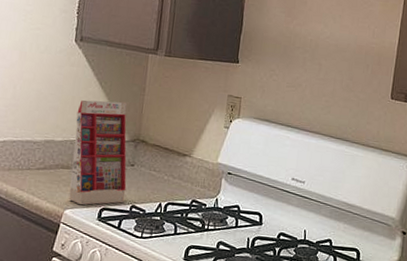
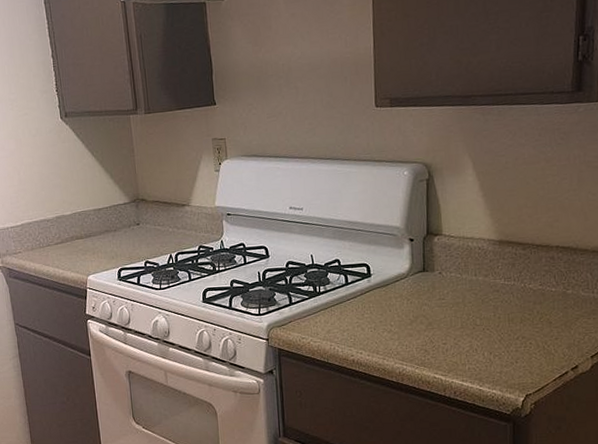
gift box: present [68,100,127,205] -> none [78,166,138,270]

